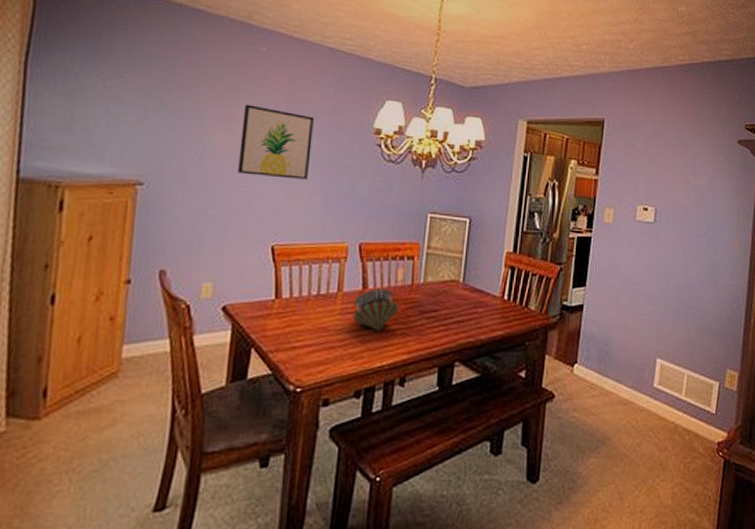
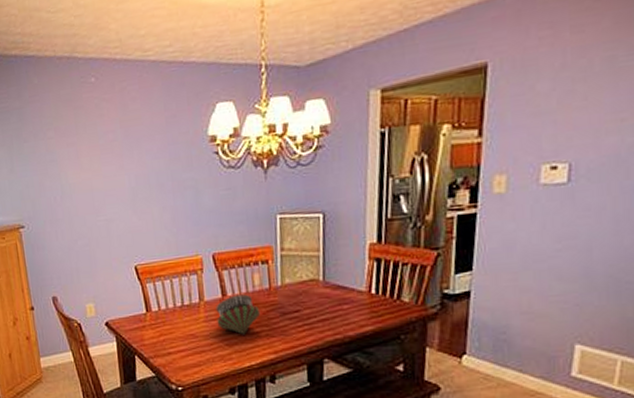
wall art: present [237,104,314,180] -> none [87,137,154,205]

